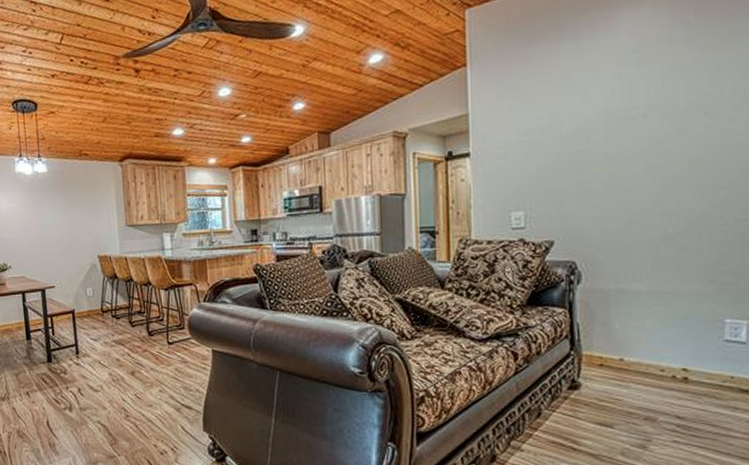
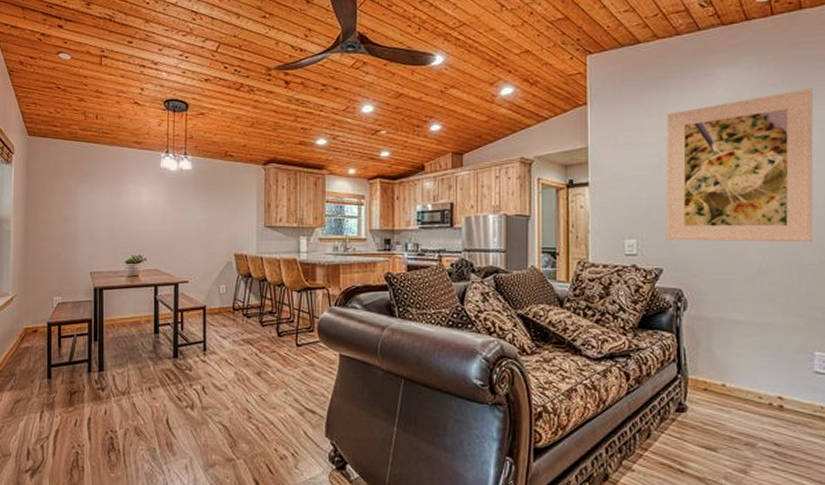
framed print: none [557,23,732,210] -> present [665,88,813,243]

